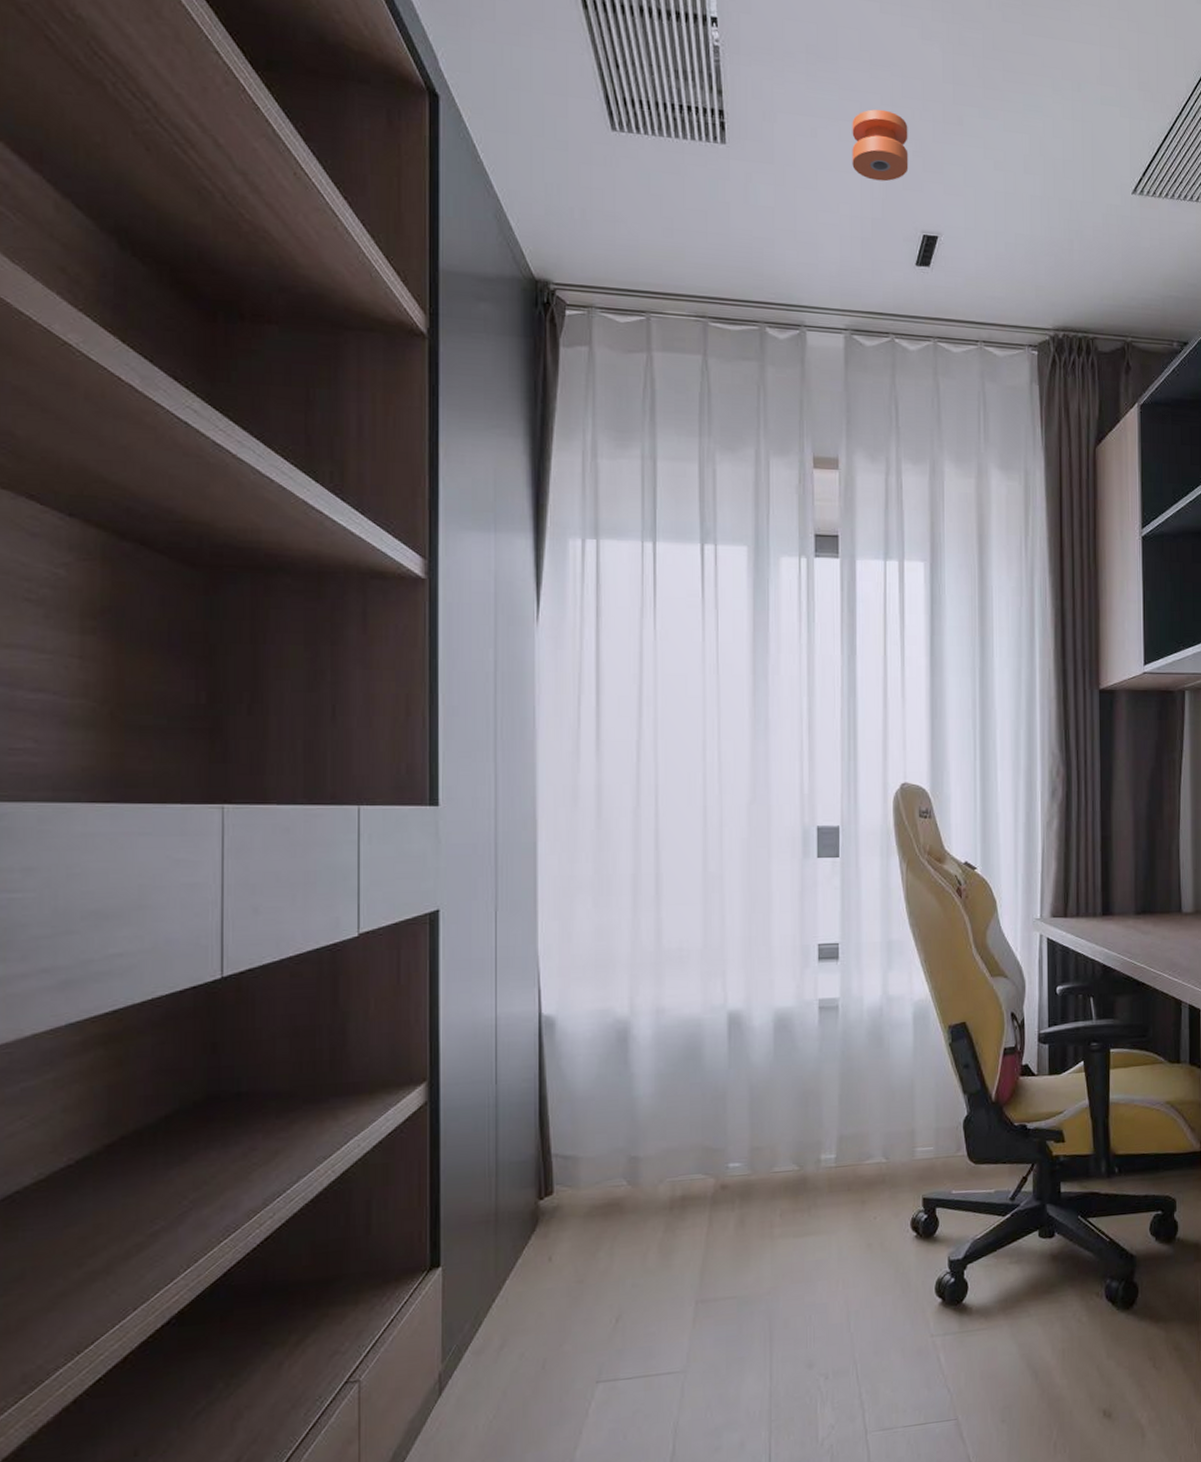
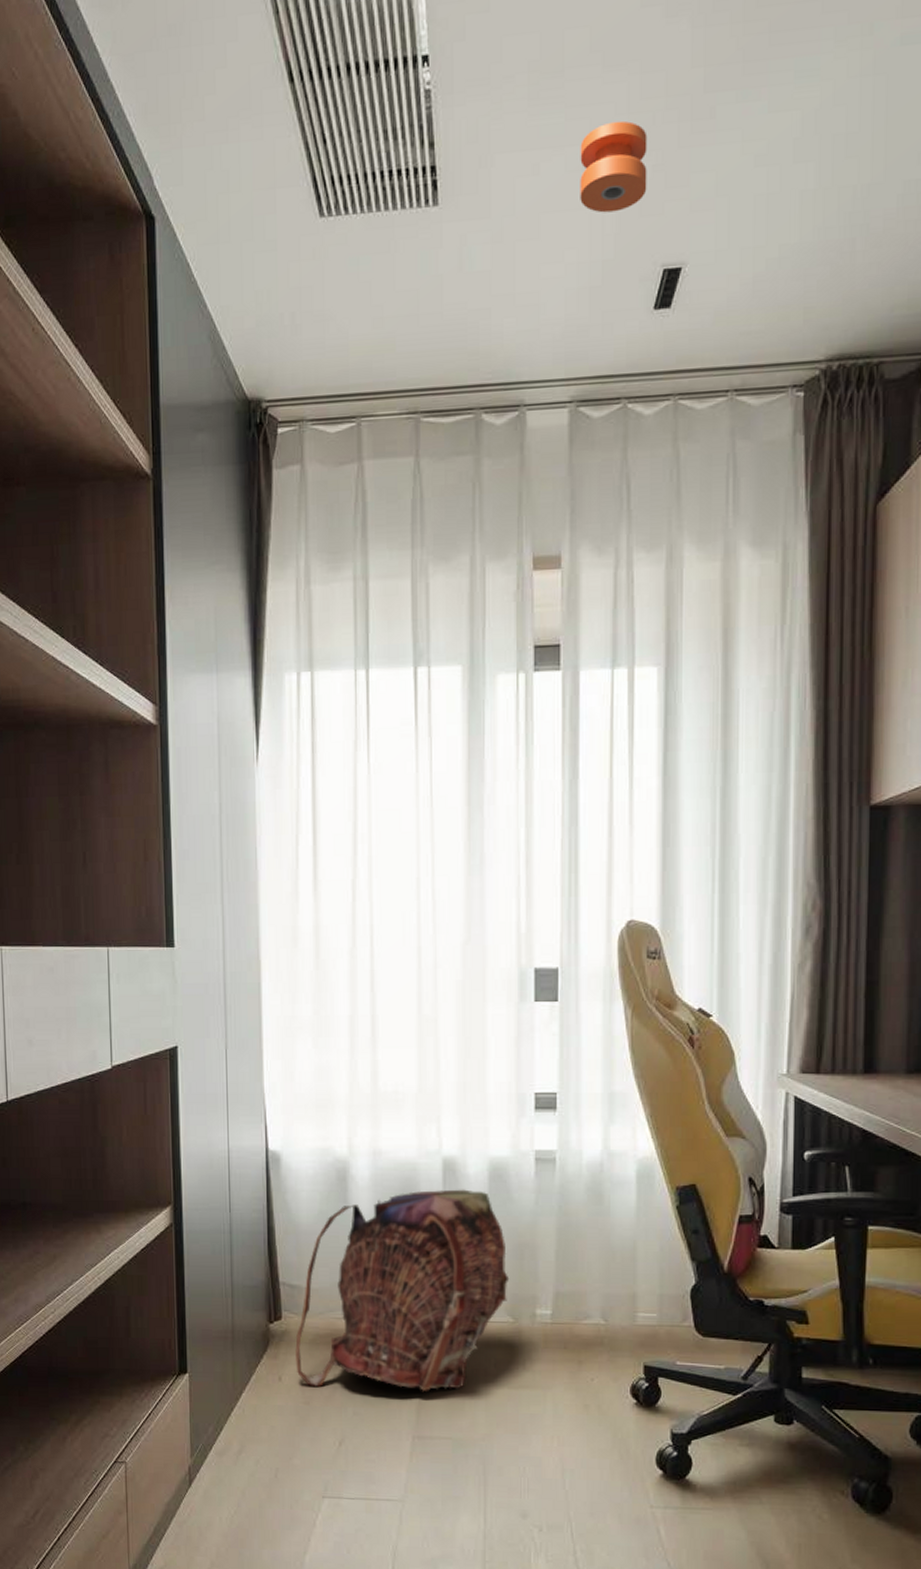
backpack: none [568,1041,795,1263] -> present [295,1189,510,1391]

